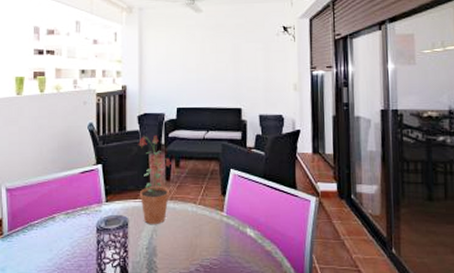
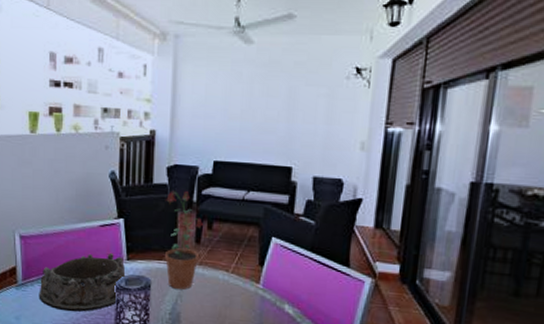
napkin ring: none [24,196,105,257] -> present [39,252,126,312]

